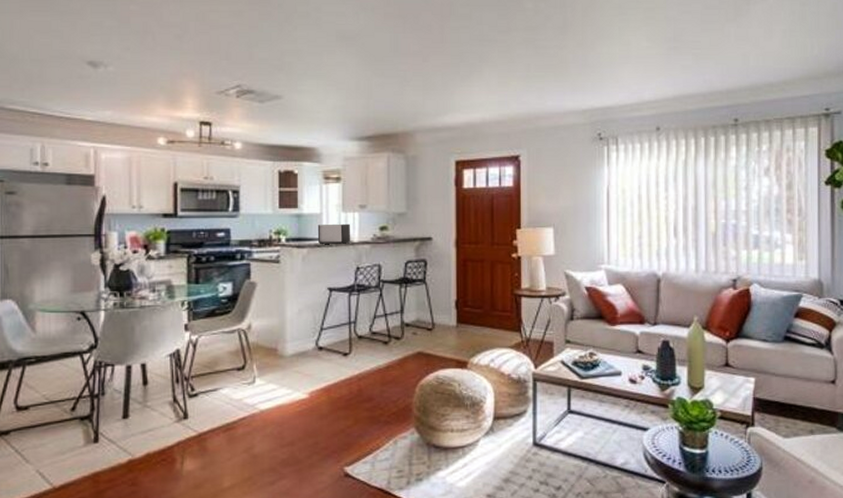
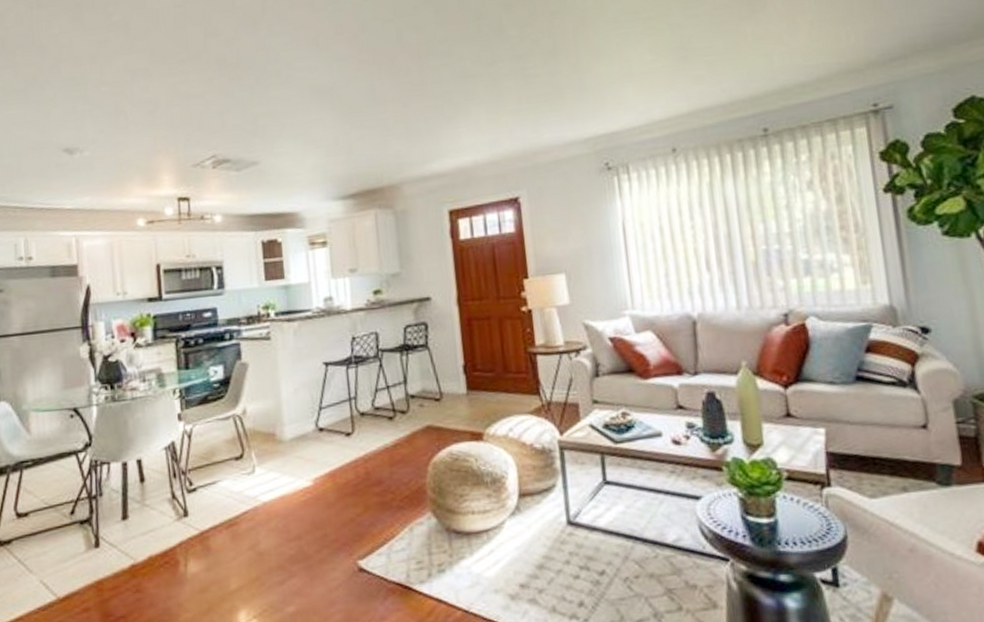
toaster: present [317,223,351,245] -> none [307,290,344,317]

